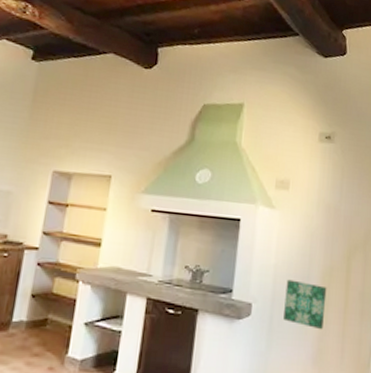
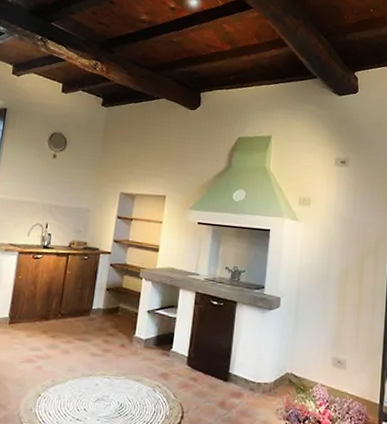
wall art: present [283,279,327,330] -> none [307,278,343,320]

